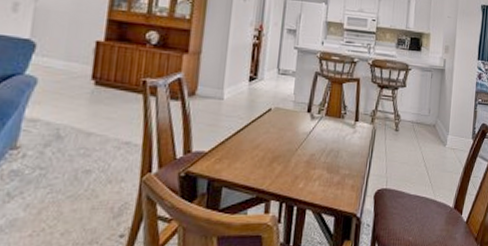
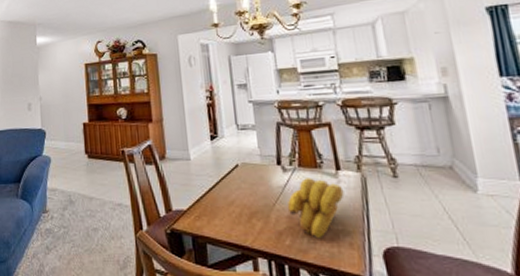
banana bunch: none [307,126,357,182] -> present [287,178,344,239]

